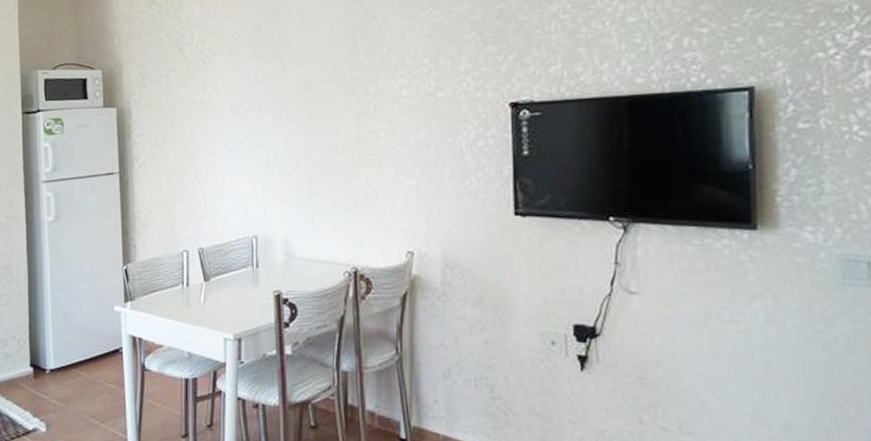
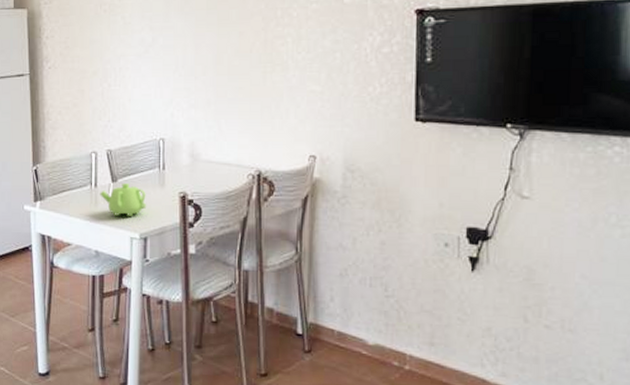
teapot: none [192,283,241,316] -> present [100,183,147,216]

